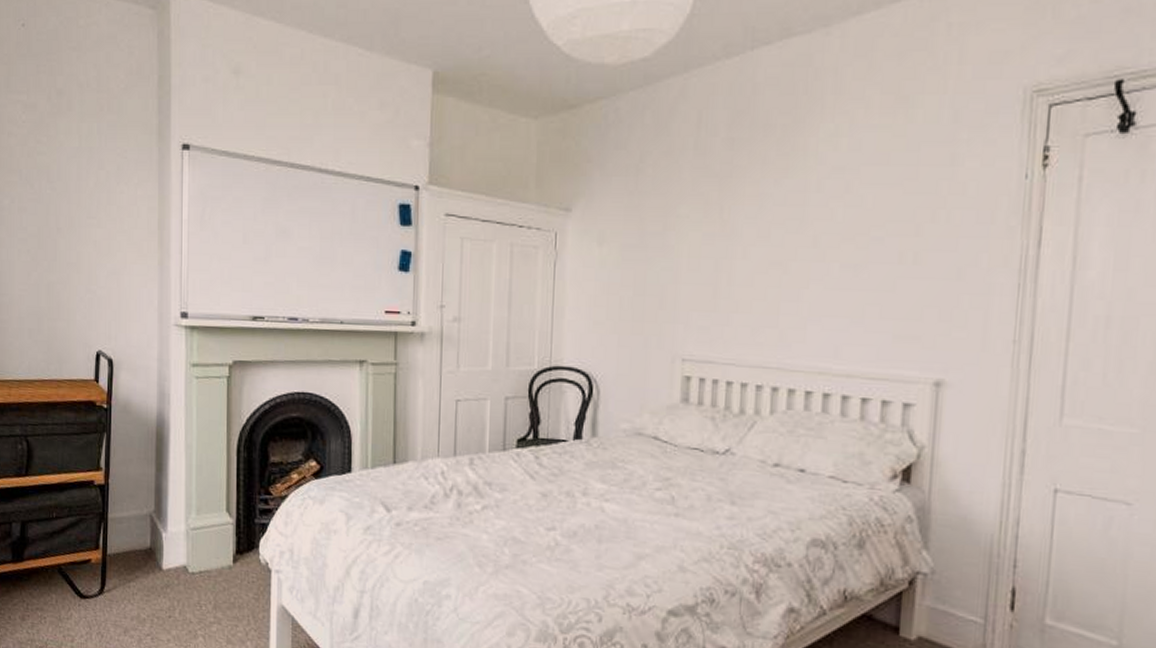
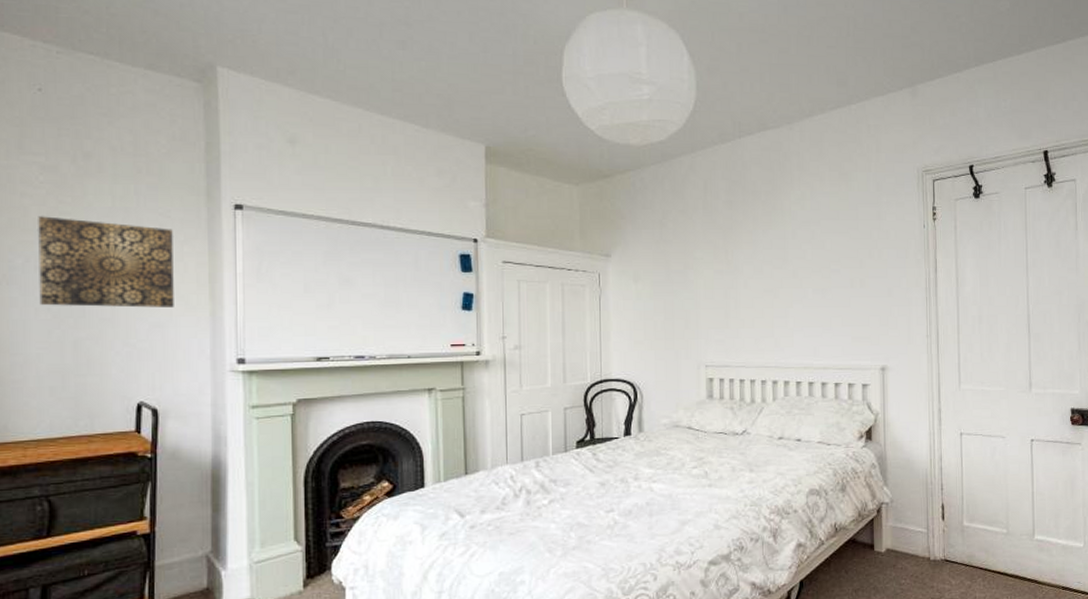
wall art: none [21,156,128,254] -> present [38,216,174,308]

